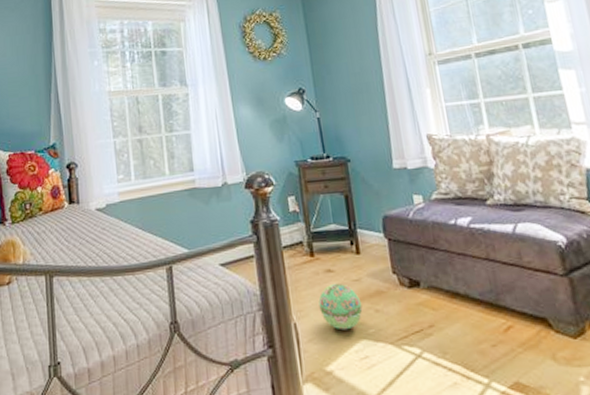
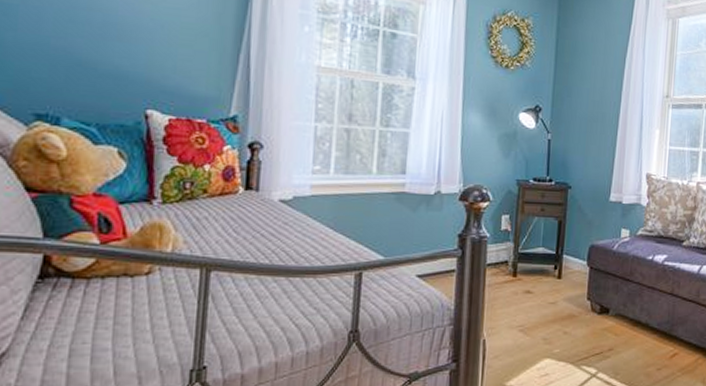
ball: present [318,283,363,331] -> none [511,304,553,349]

